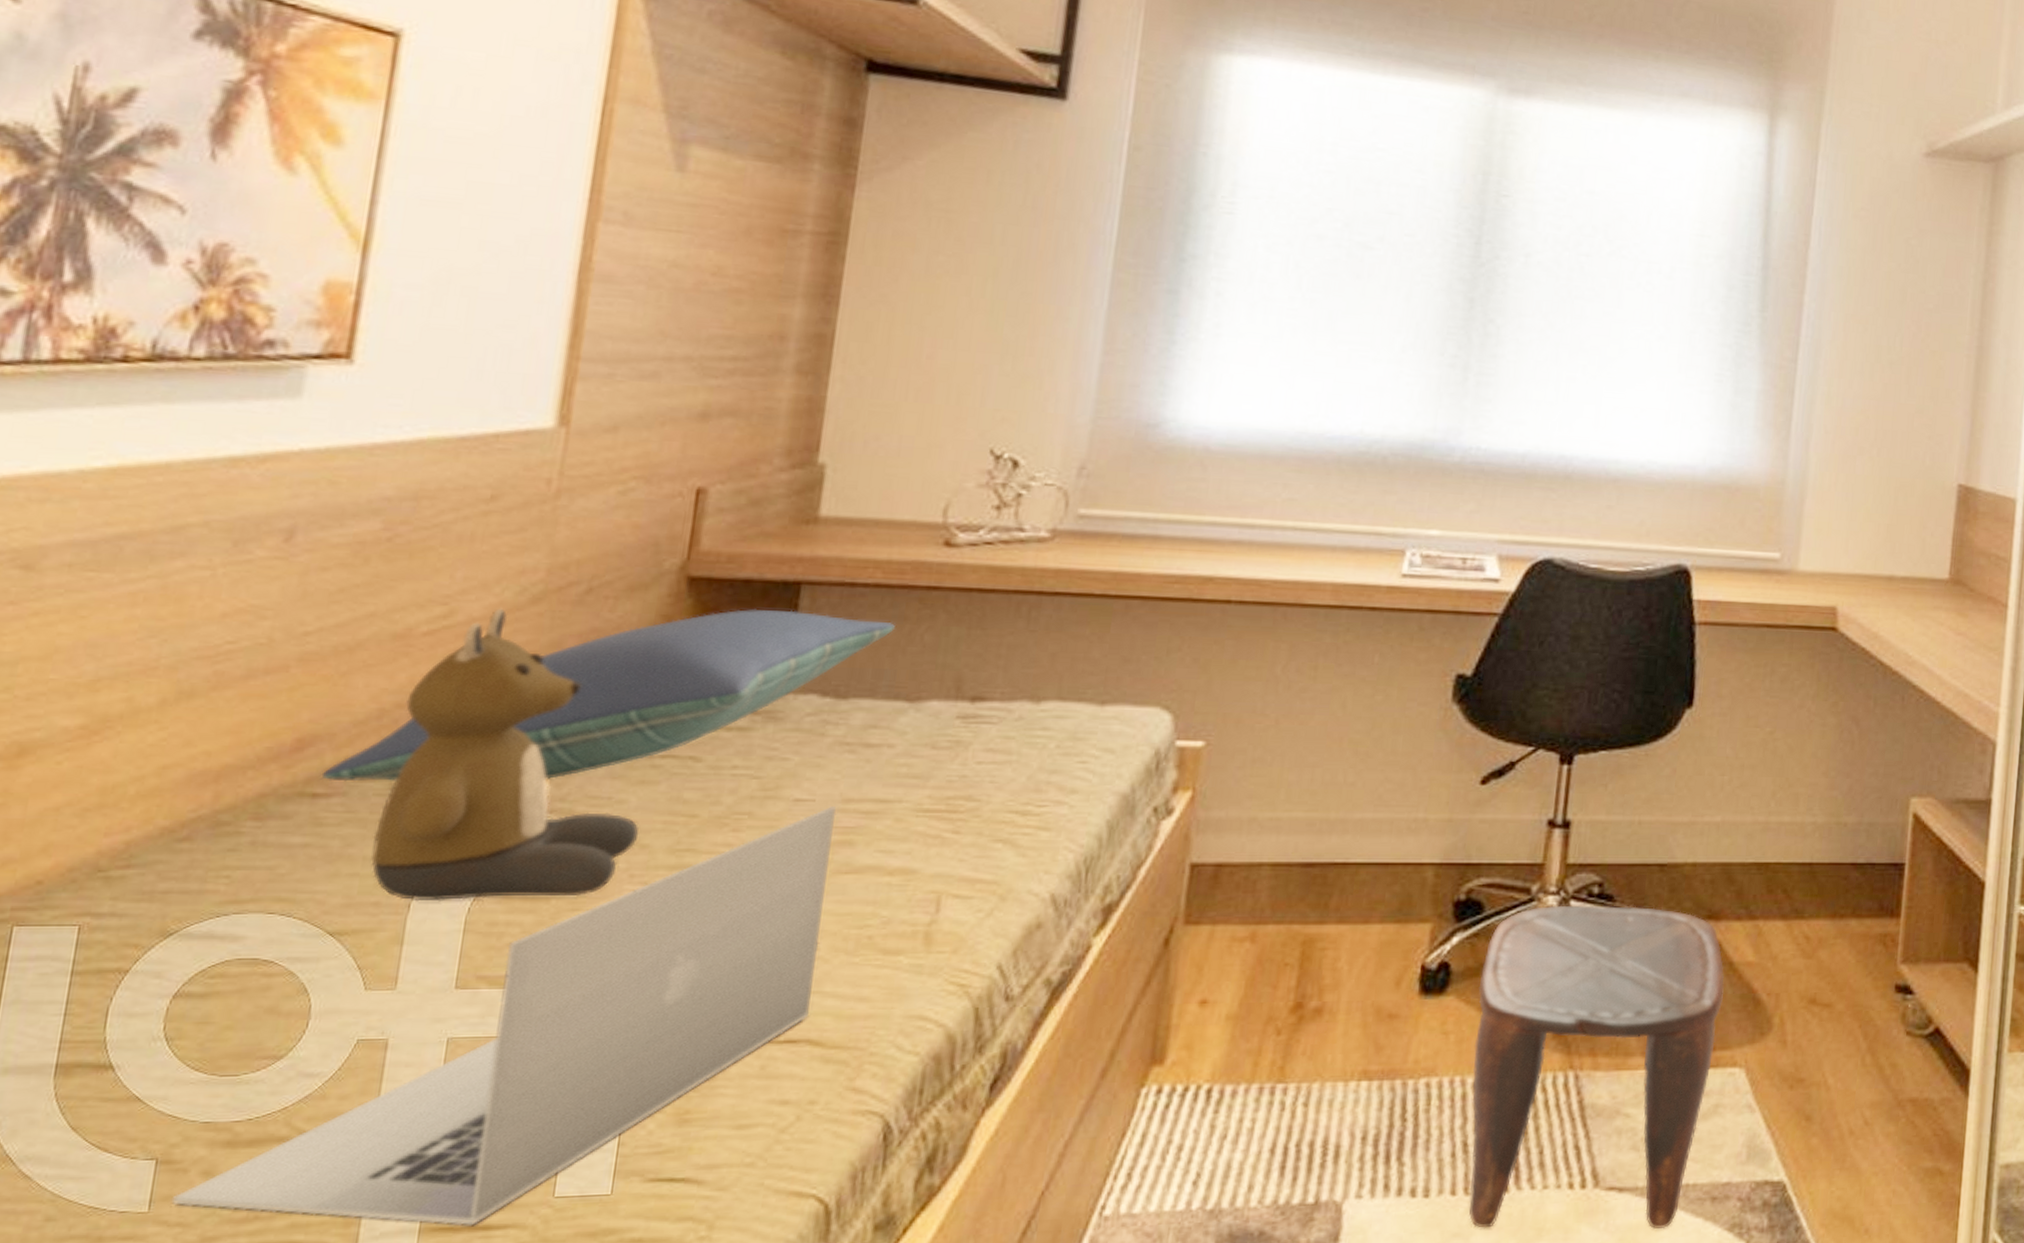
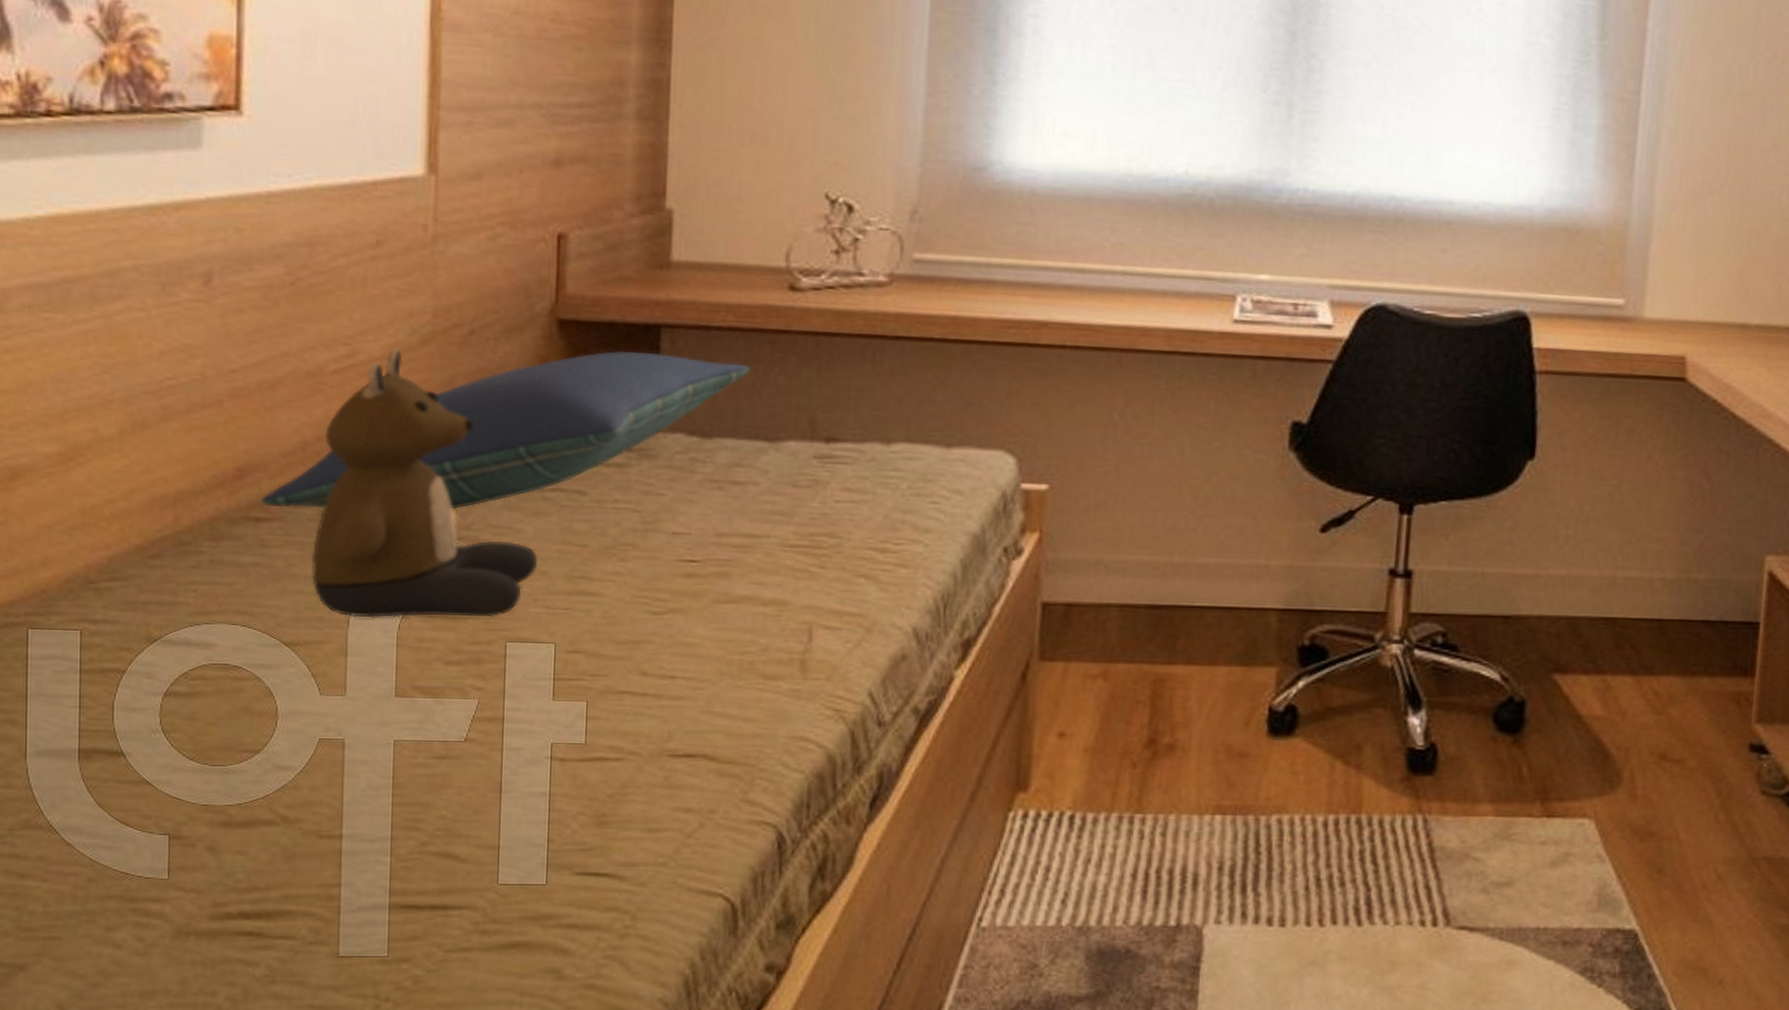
laptop: present [171,806,837,1226] -> none [185,540,711,905]
stool: present [1468,905,1724,1229] -> none [1323,653,1572,969]

